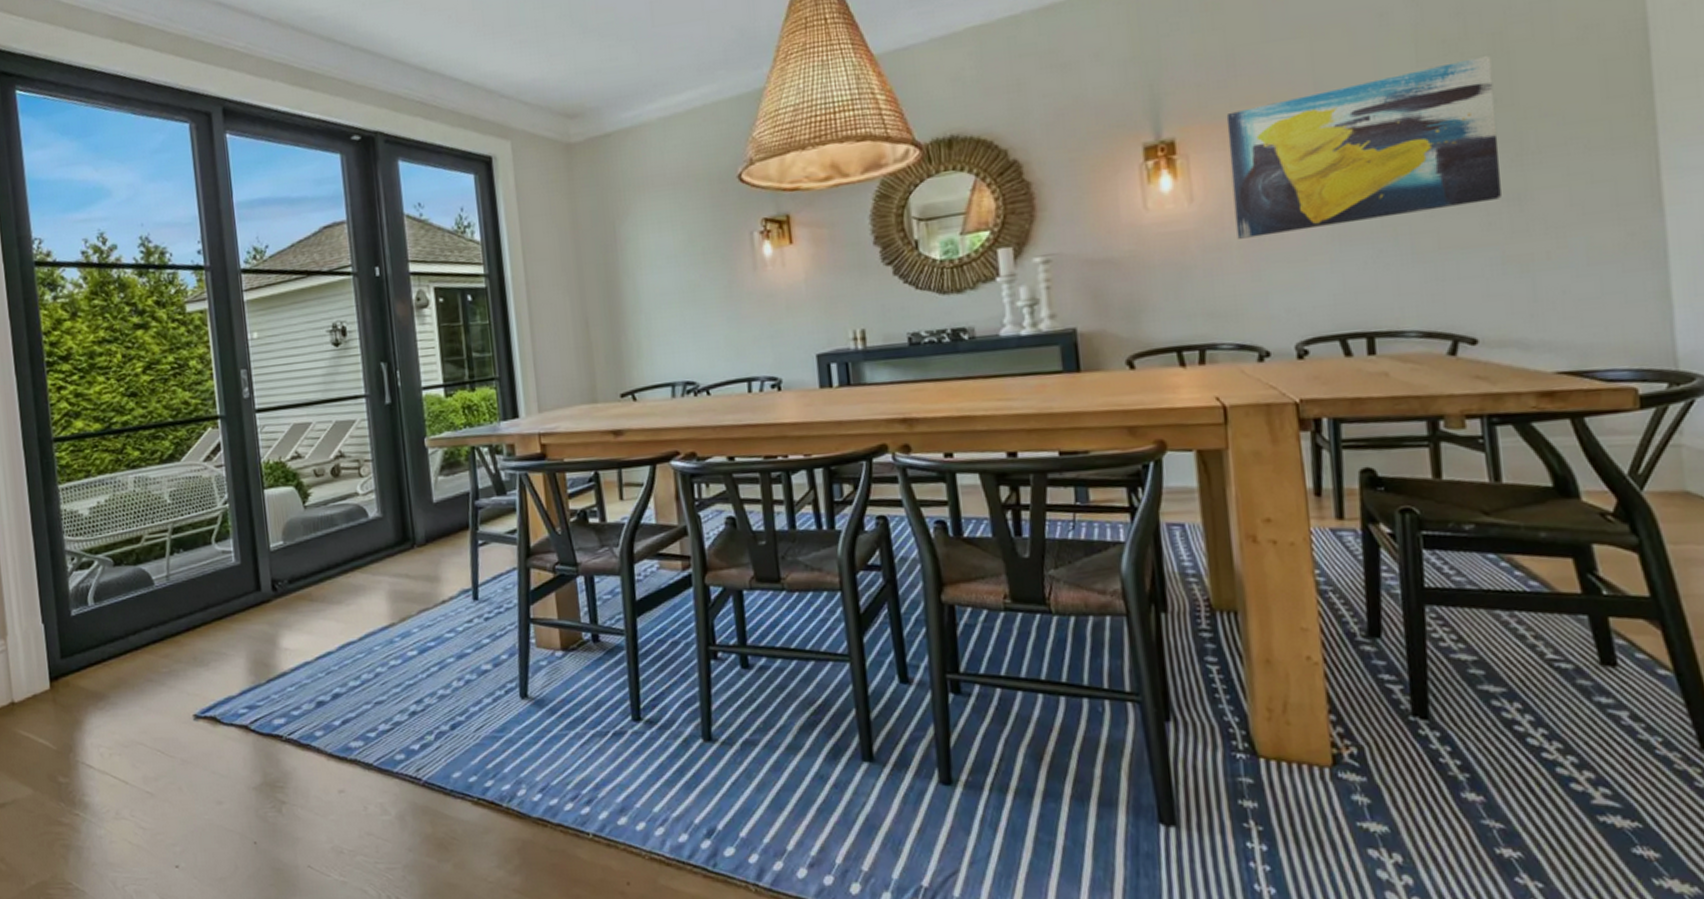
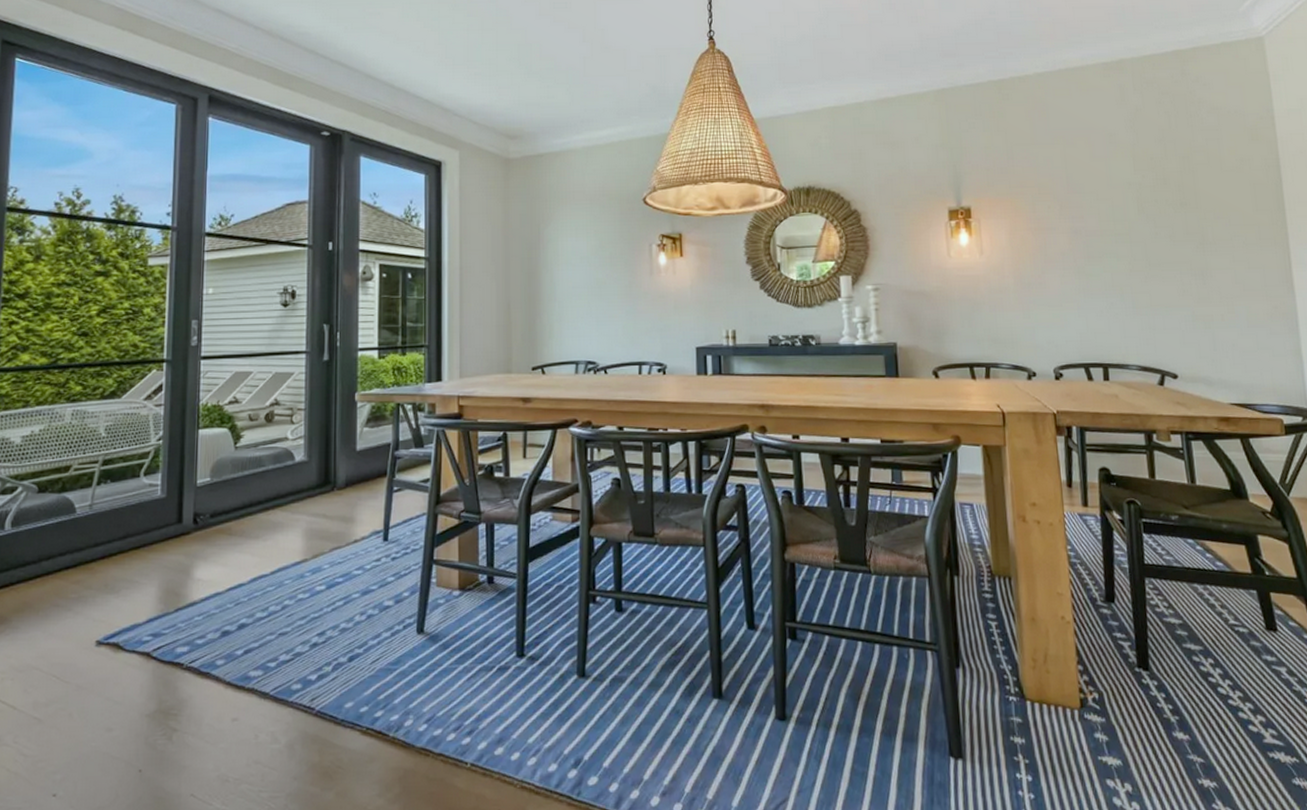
wall art: present [1226,56,1502,239] -> none [1006,172,1191,285]

